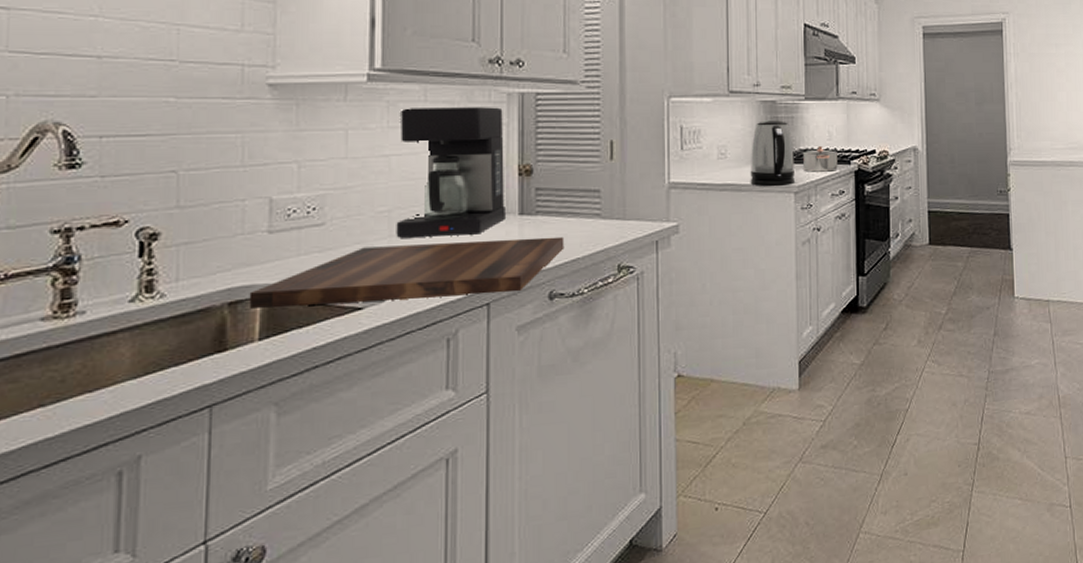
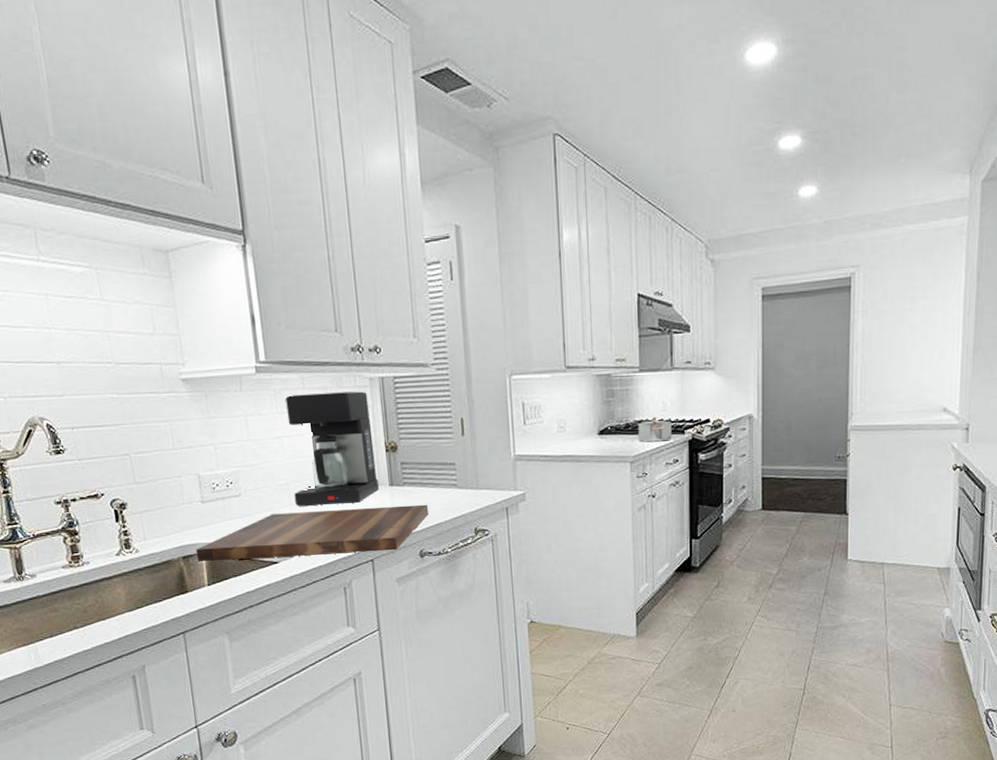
kettle: present [750,119,795,187] -> none [588,392,630,457]

